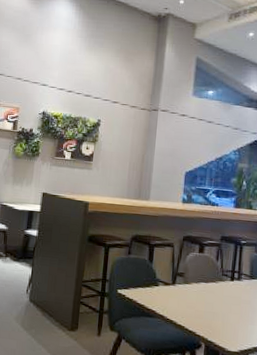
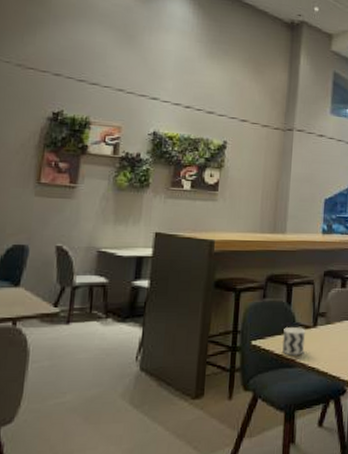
cup: none [144,282,165,308] -> present [282,327,306,355]

